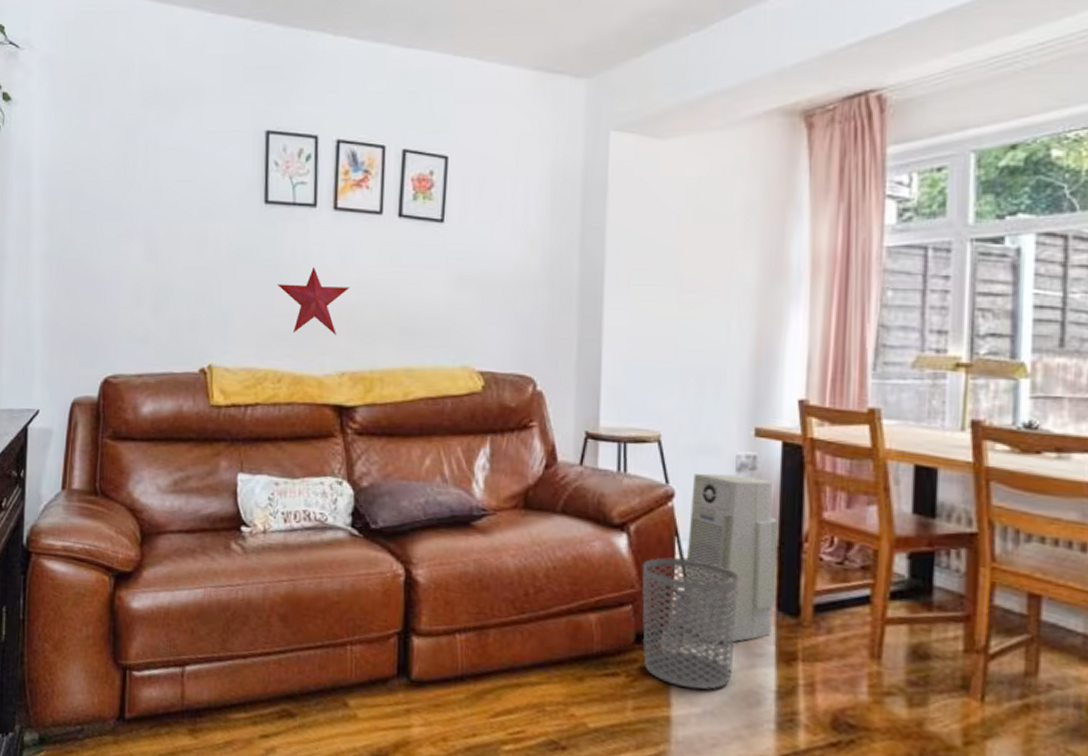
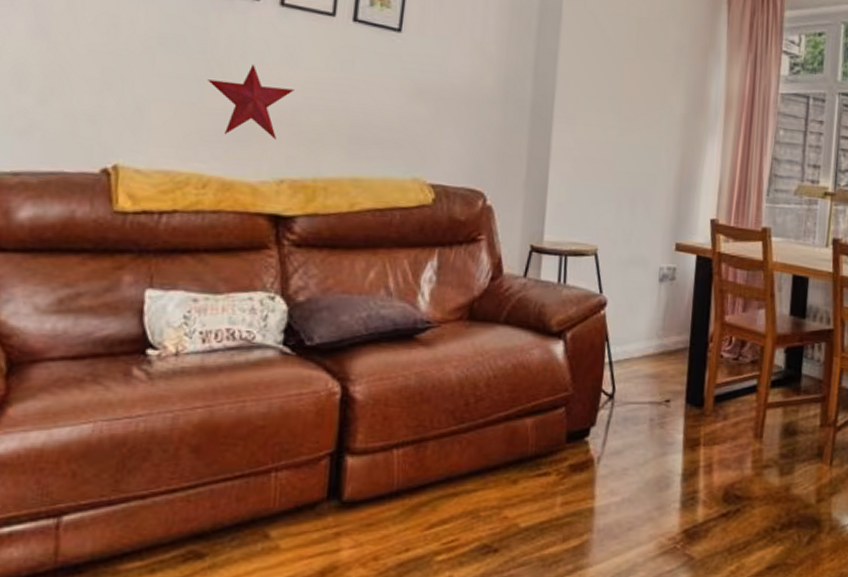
waste bin: present [642,557,739,690] -> none [572,360,657,480]
air purifier: present [682,473,778,642] -> none [607,283,690,435]

